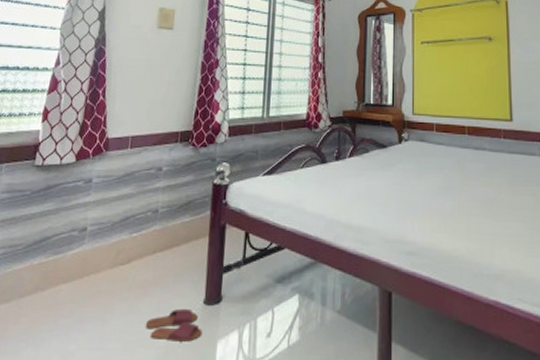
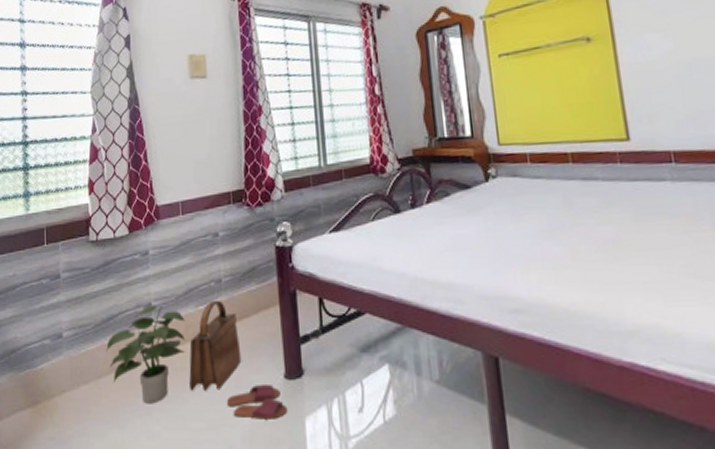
potted plant: none [33,230,118,324] -> present [106,305,185,404]
handbag: none [111,230,167,313] -> present [189,301,242,391]

